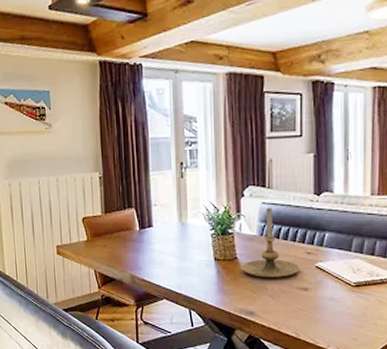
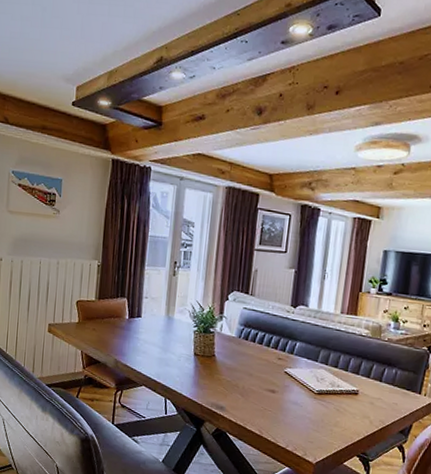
candle holder: present [241,207,301,278] -> none [217,313,271,379]

